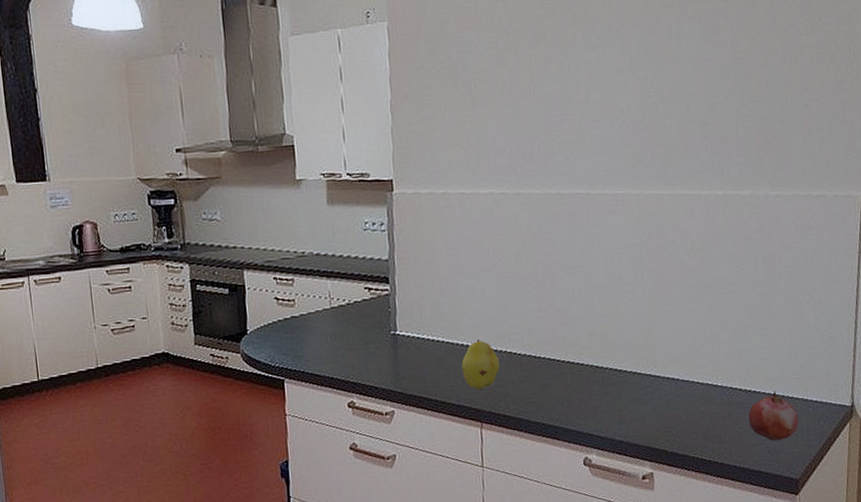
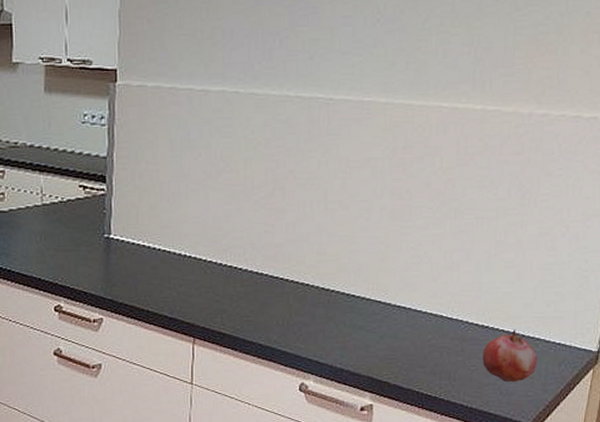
fruit: present [461,340,500,389] -> none [177,250,219,303]

